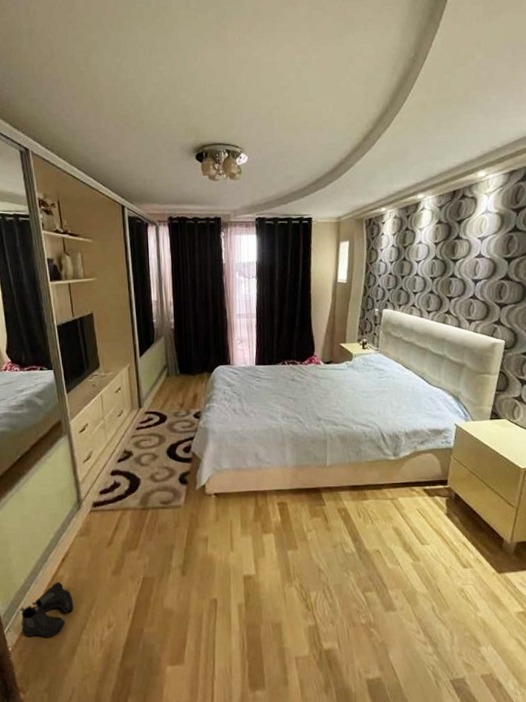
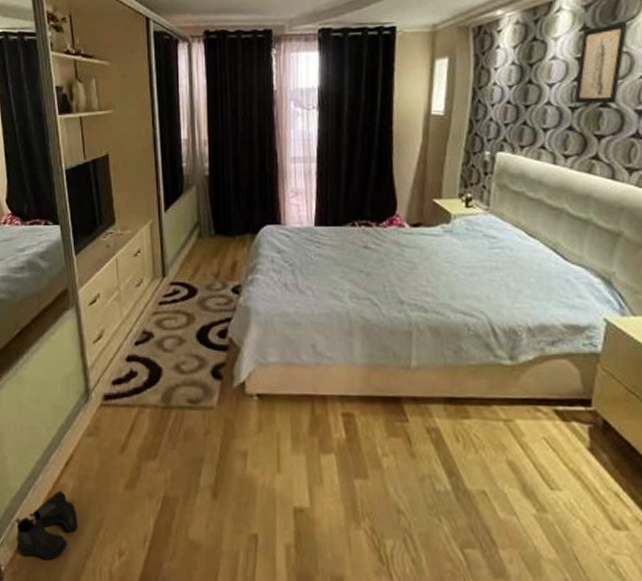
wall art: none [433,218,467,276] -> present [574,22,628,105]

